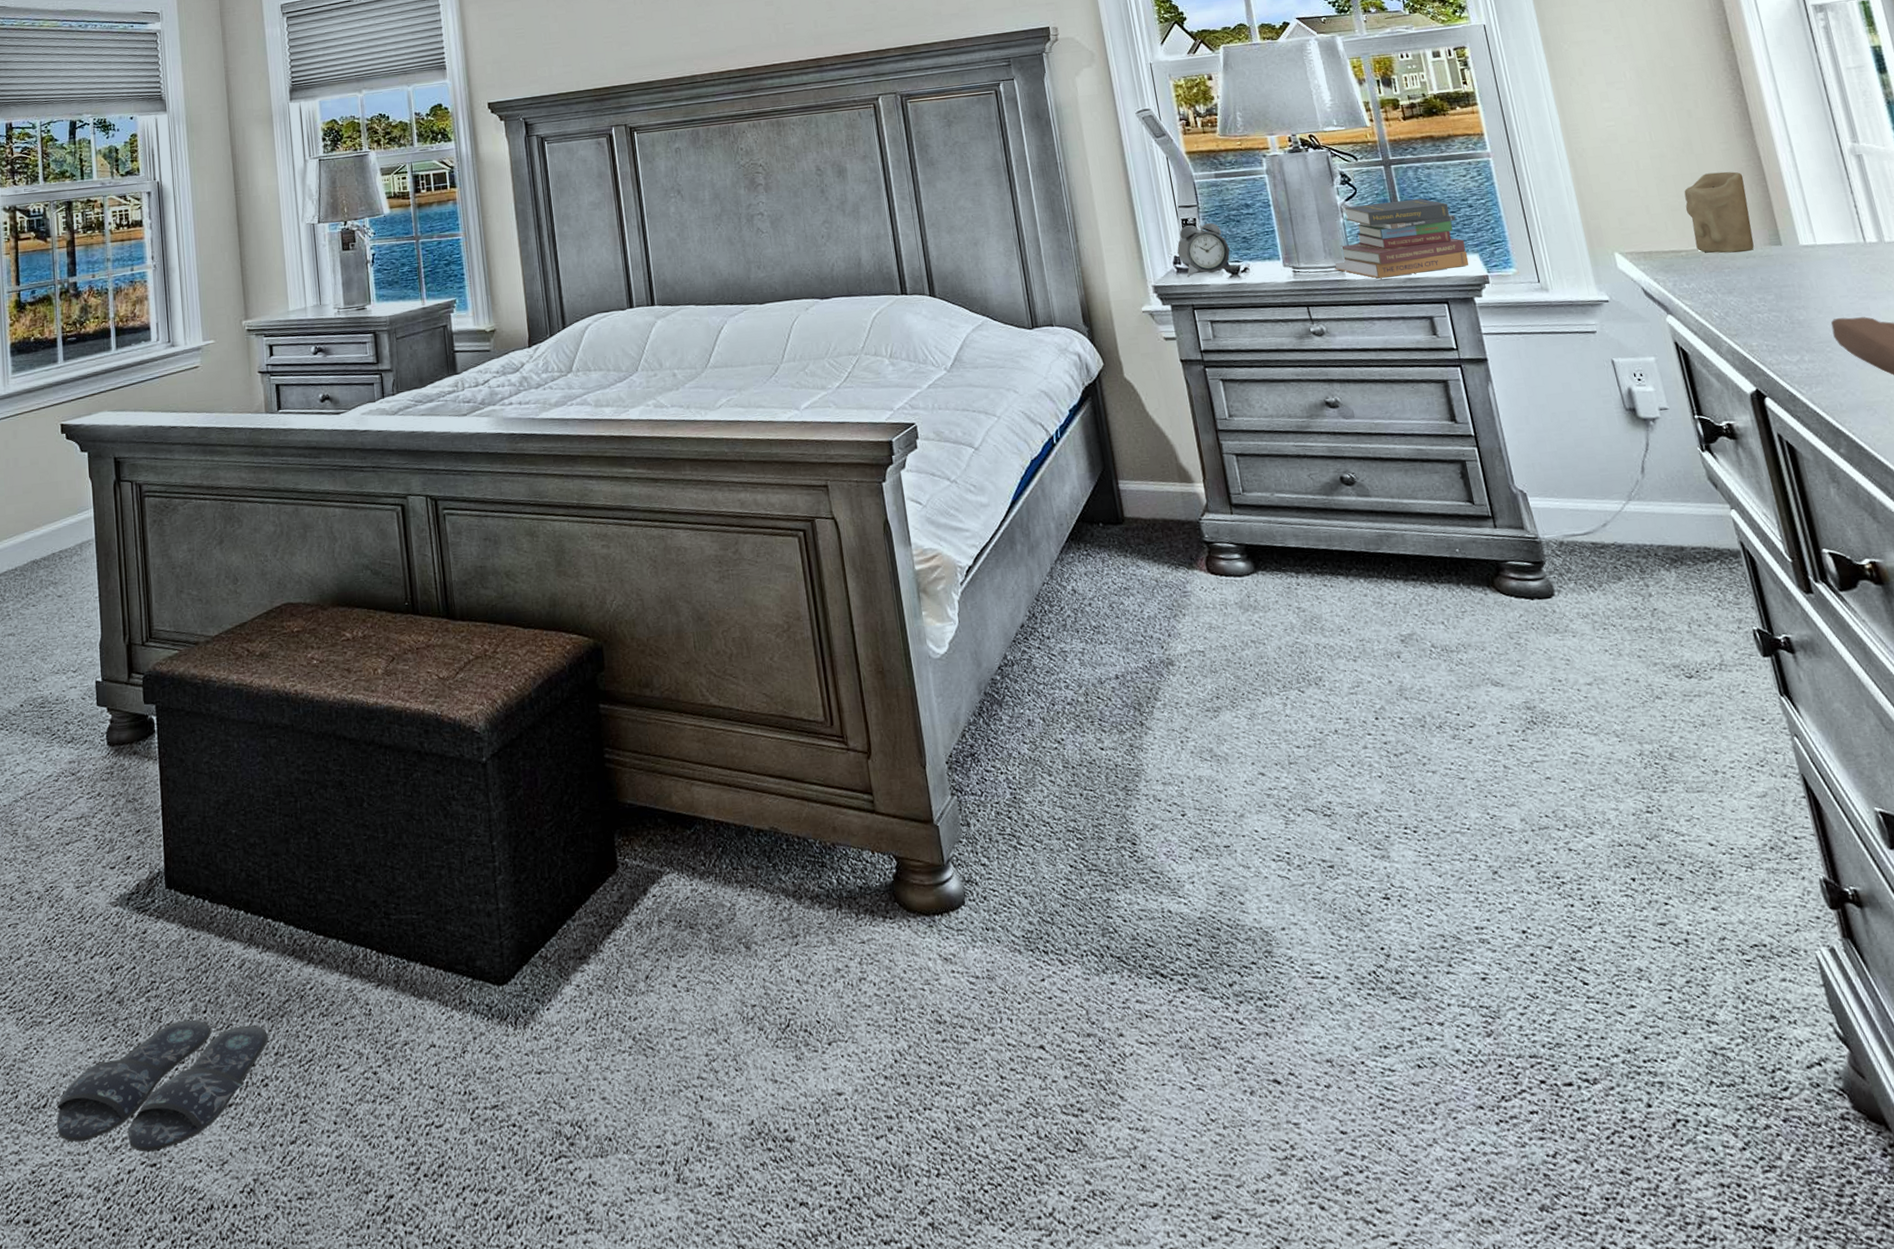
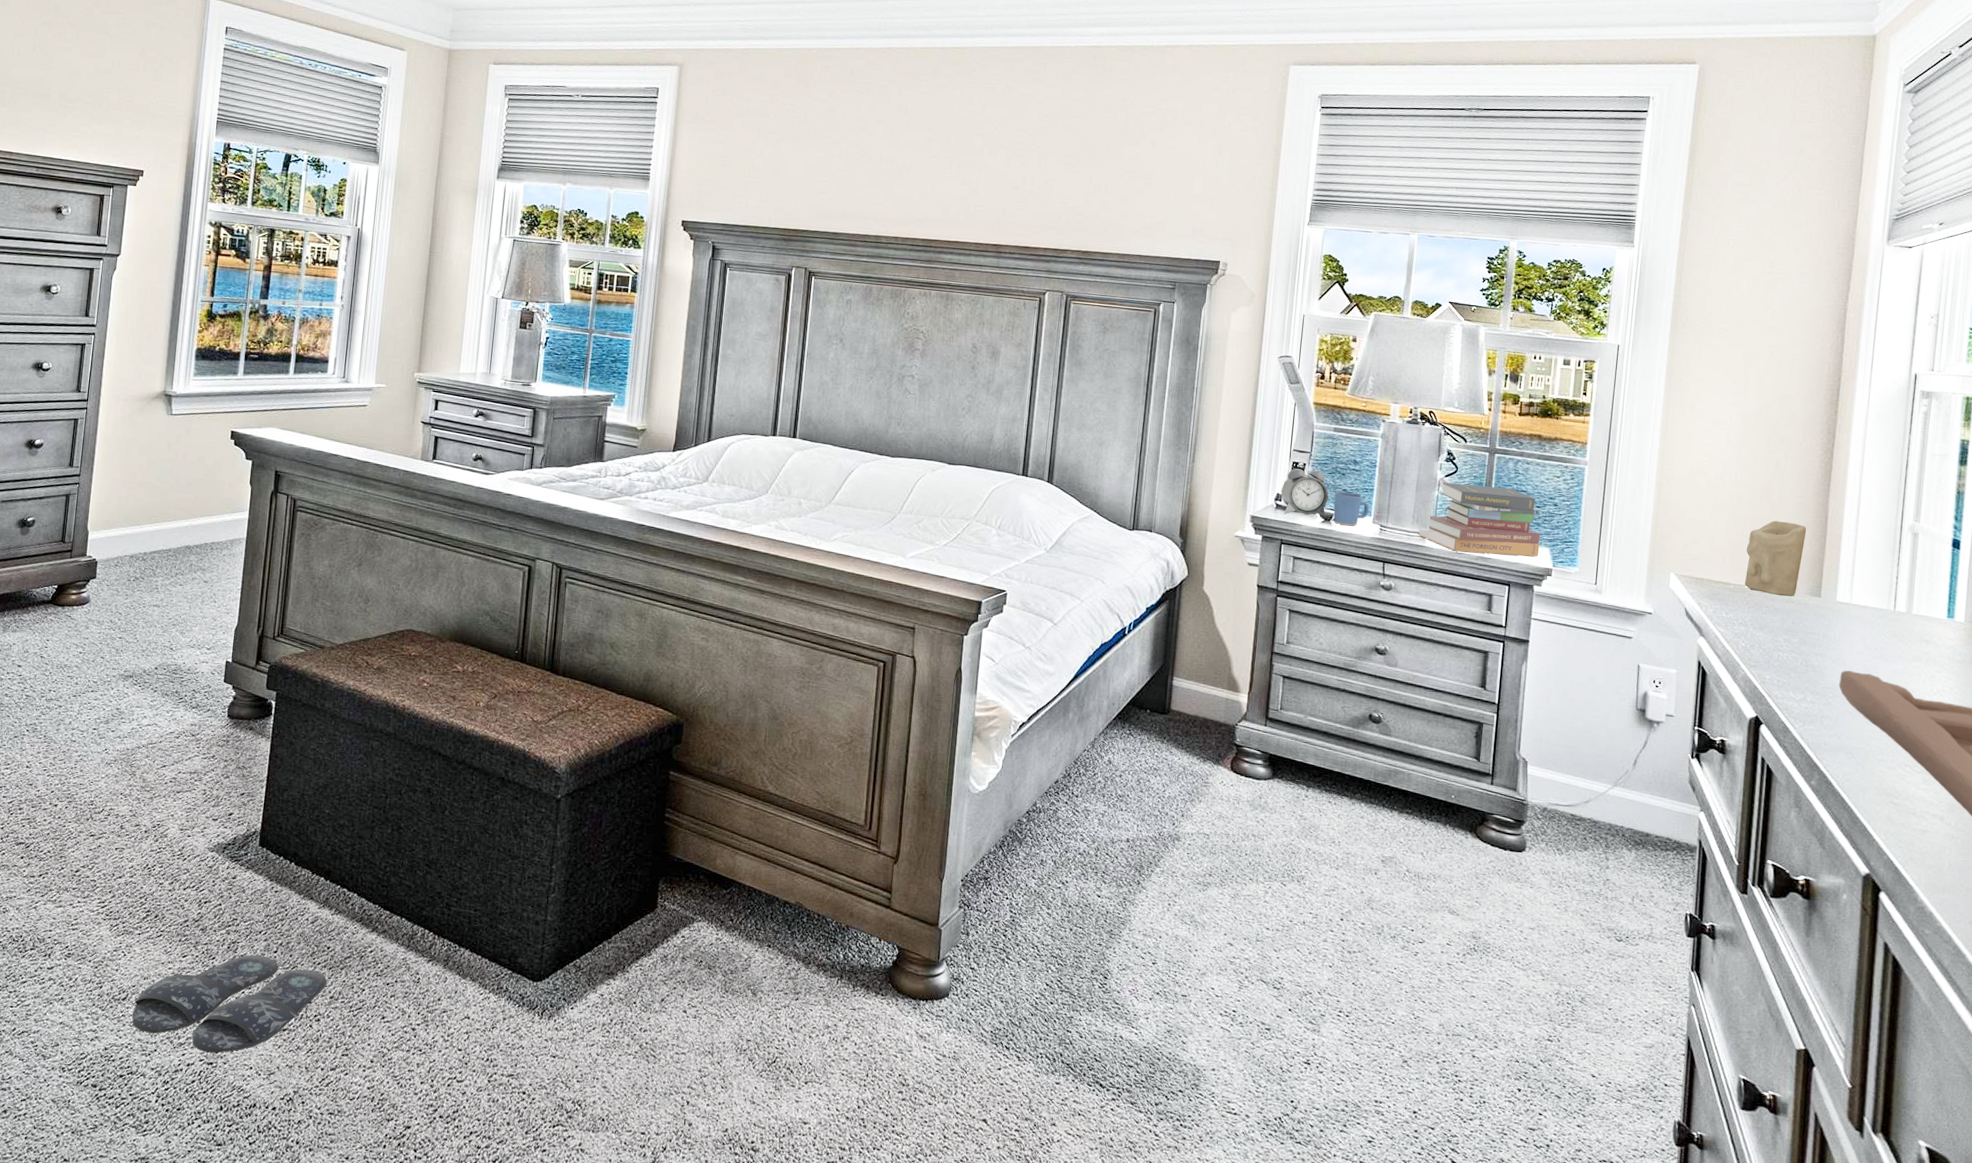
mug: none [1235,238,1276,276] -> present [1333,491,1369,526]

